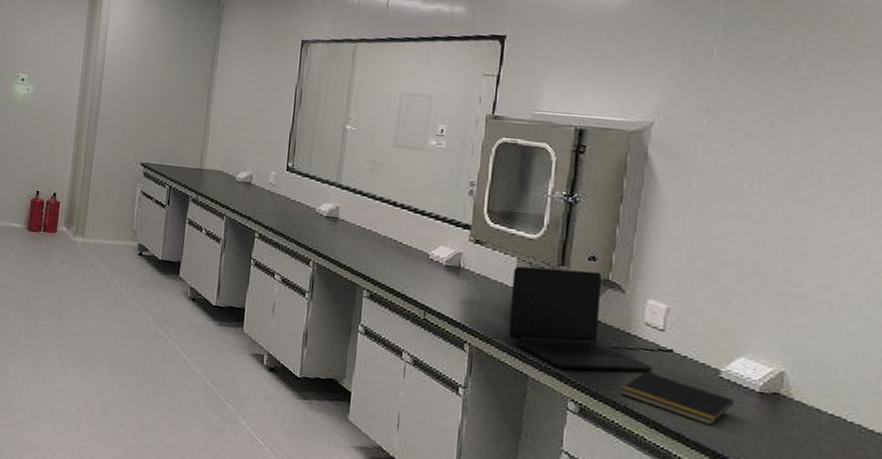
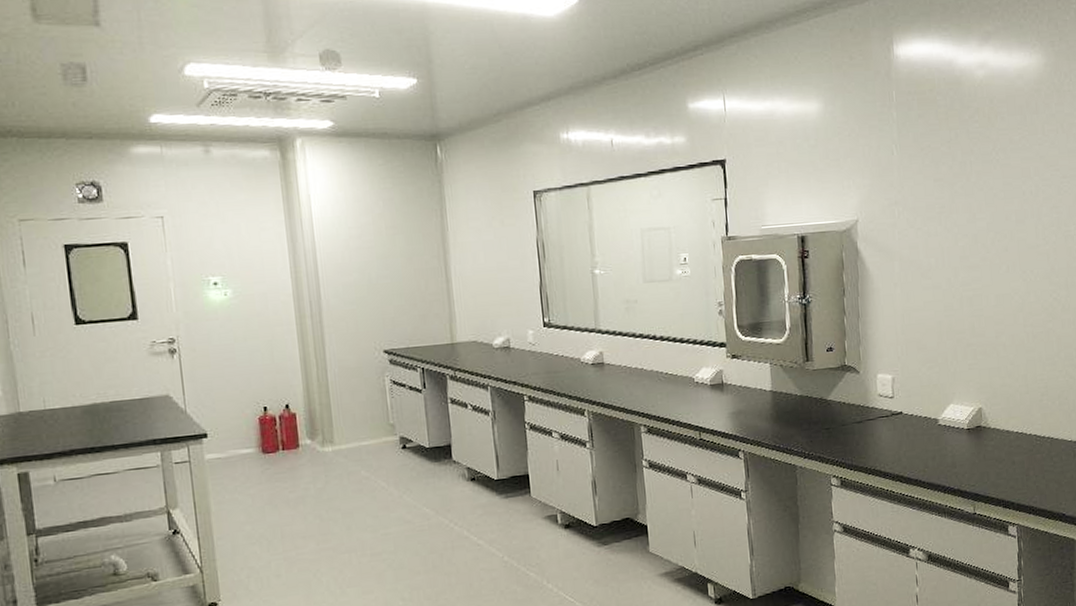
laptop: present [508,266,653,372] -> none [768,360,890,451]
notepad: present [620,370,734,426] -> none [869,434,951,466]

